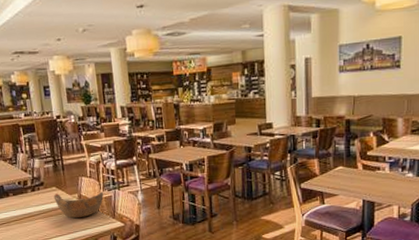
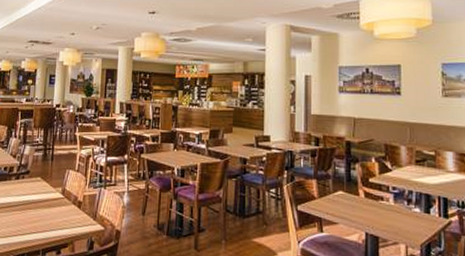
bowl: present [53,192,104,219] -> none [36,185,88,215]

